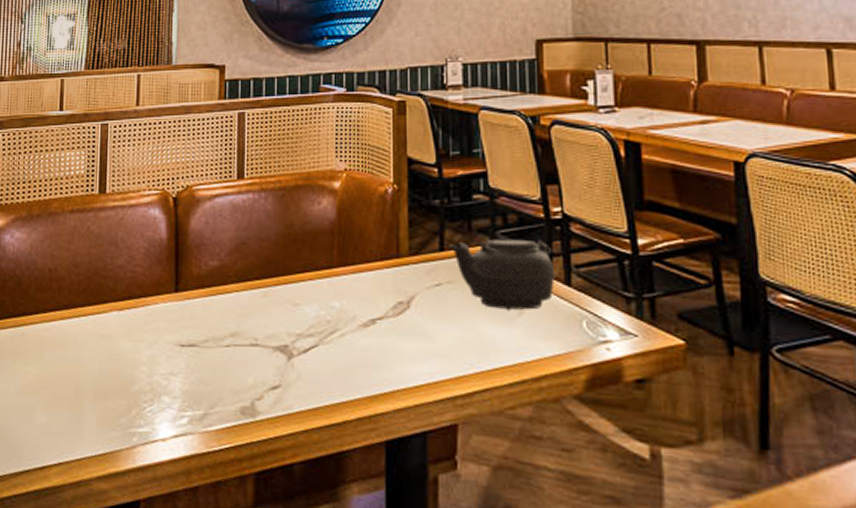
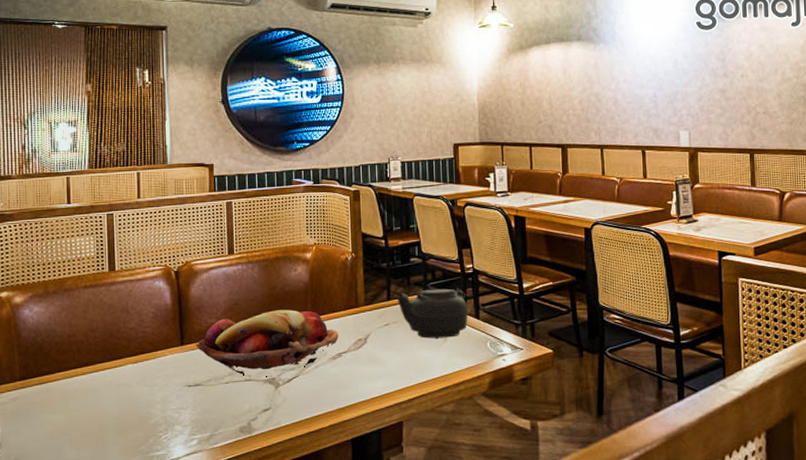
fruit basket: none [192,254,373,344] -> present [195,309,339,377]

